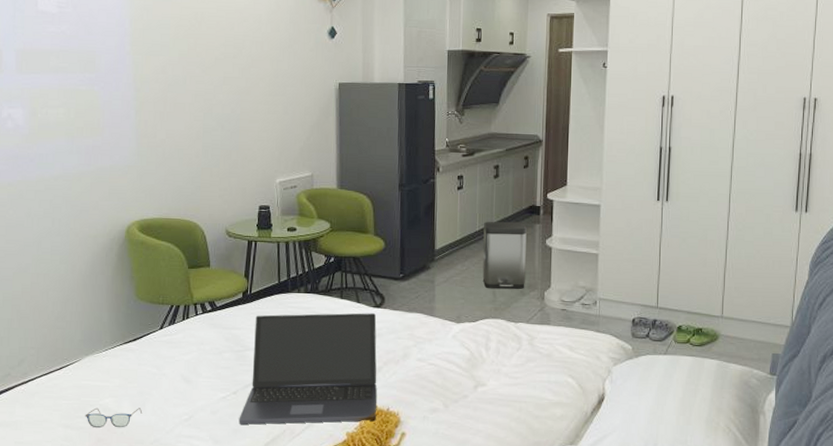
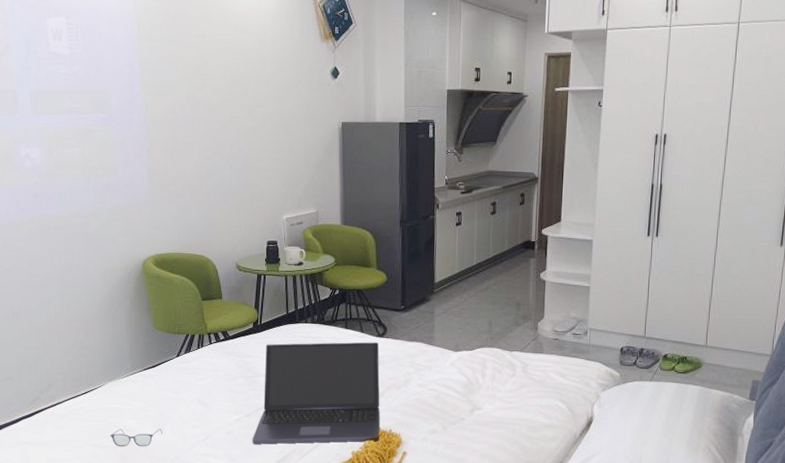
mug: none [276,211,299,230] -> present [284,246,306,265]
pedal bin: present [482,221,527,289] -> none [479,255,522,320]

